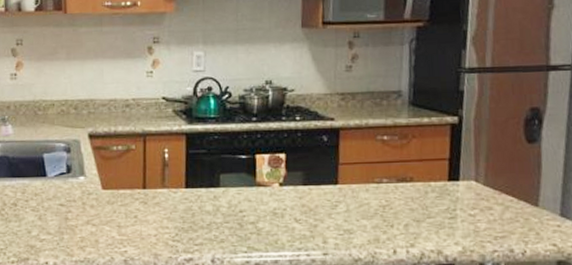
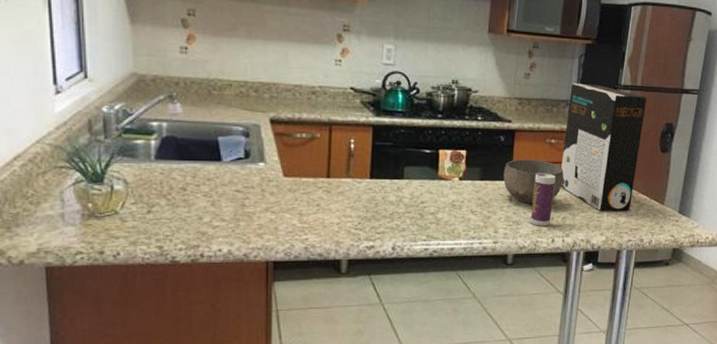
bowl: none [329,159,402,210] -> present [503,159,564,204]
beverage can: none [364,174,392,235] -> present [530,173,556,226]
cereal box: none [398,70,501,217] -> present [561,83,647,212]

